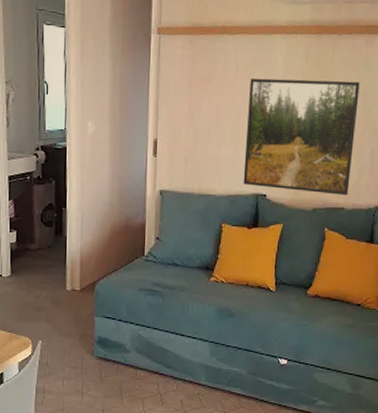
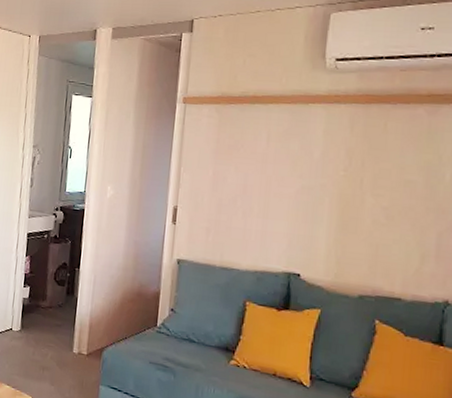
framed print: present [243,78,360,196] -> none [272,148,421,284]

